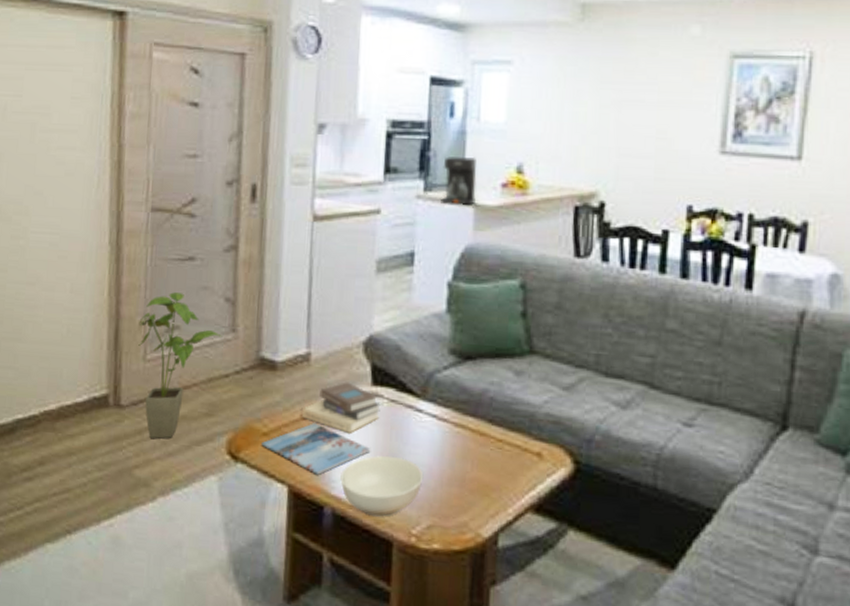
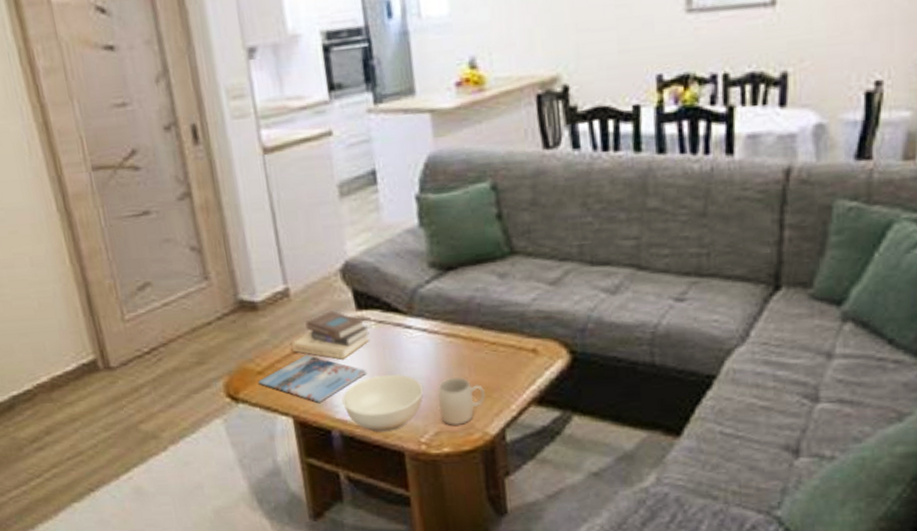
house plant: present [138,292,223,439] -> none [108,249,197,395]
mug: none [435,468,485,523] -> present [437,377,487,426]
coffee maker: present [441,156,477,205] -> none [390,57,432,114]

